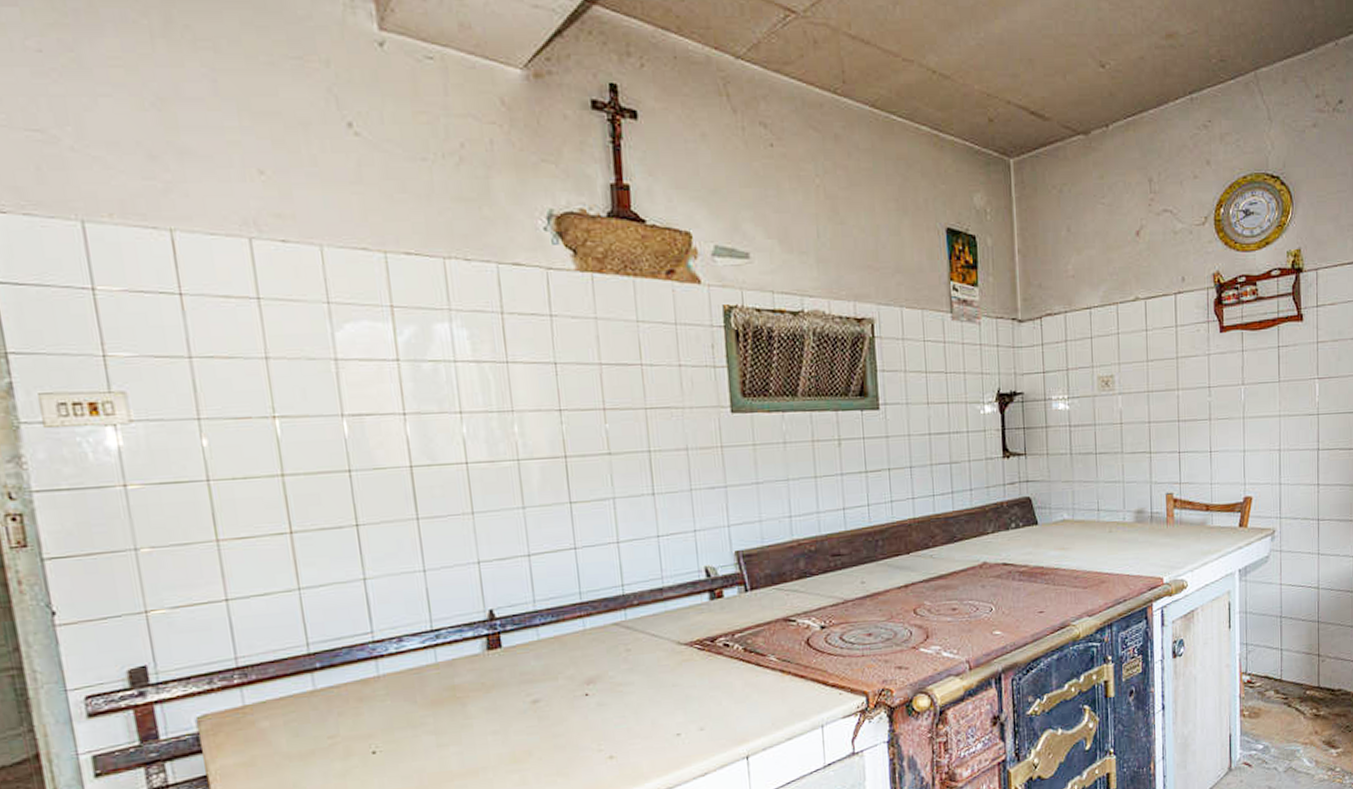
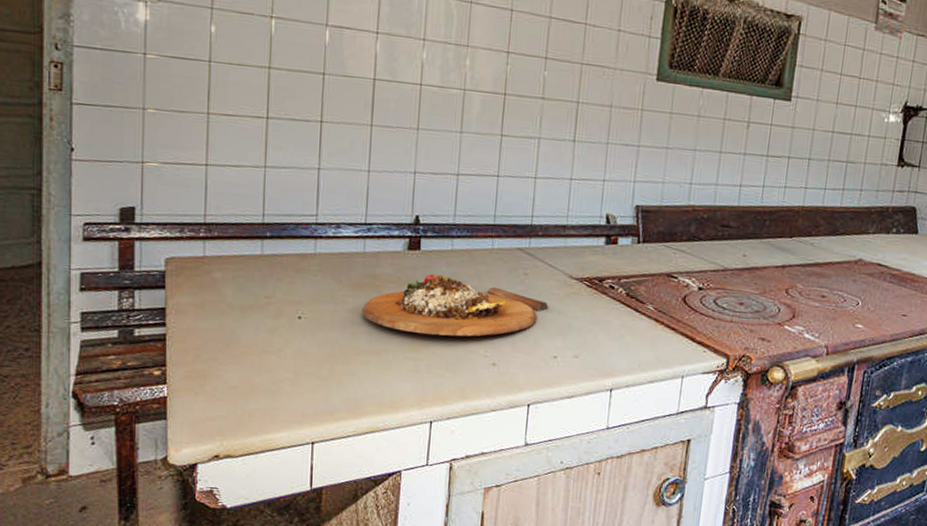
cutting board: none [445,670,661,743] -> present [361,274,549,337]

